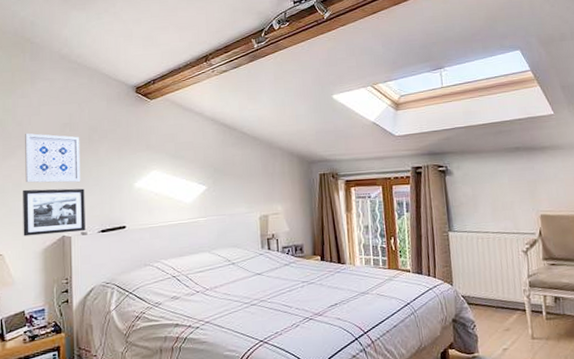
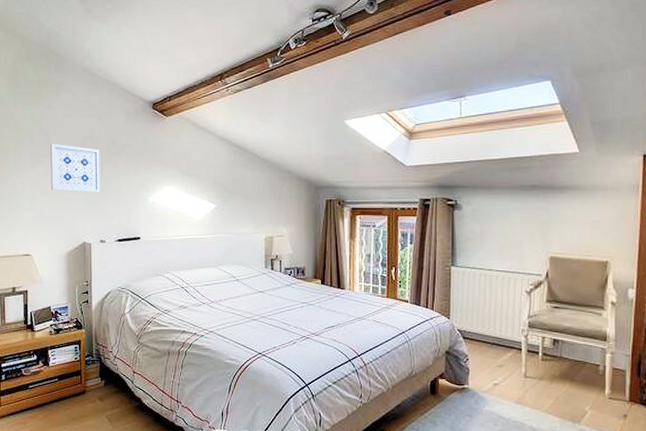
picture frame: present [23,188,86,237] -> none [49,196,104,240]

